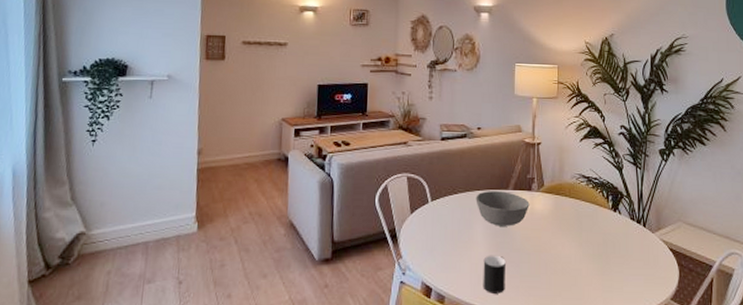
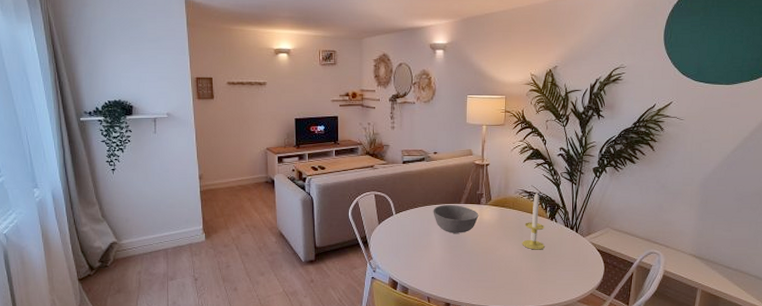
cup: present [483,255,506,294] -> none [439,256,458,286]
candle: none [581,177,608,249] -> present [522,192,545,250]

